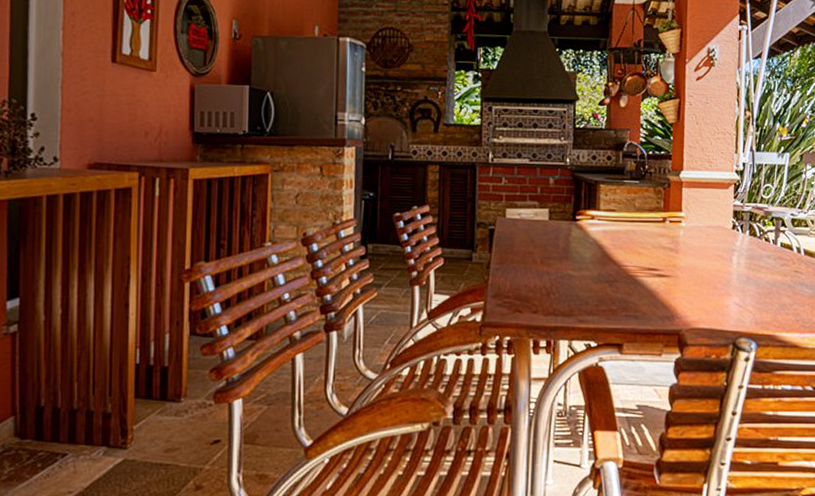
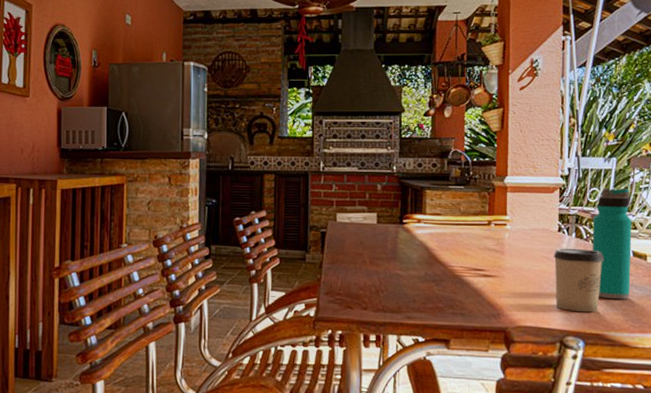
cup: none [727,247,777,313] -> present [553,249,604,313]
water bottle: none [765,184,804,299] -> present [592,188,632,300]

